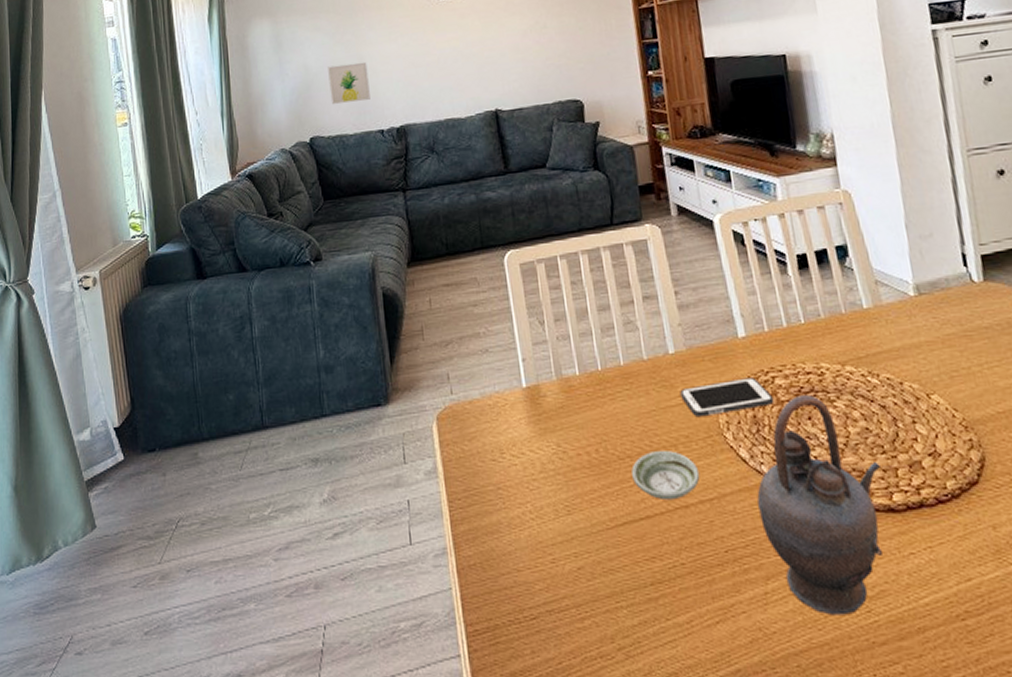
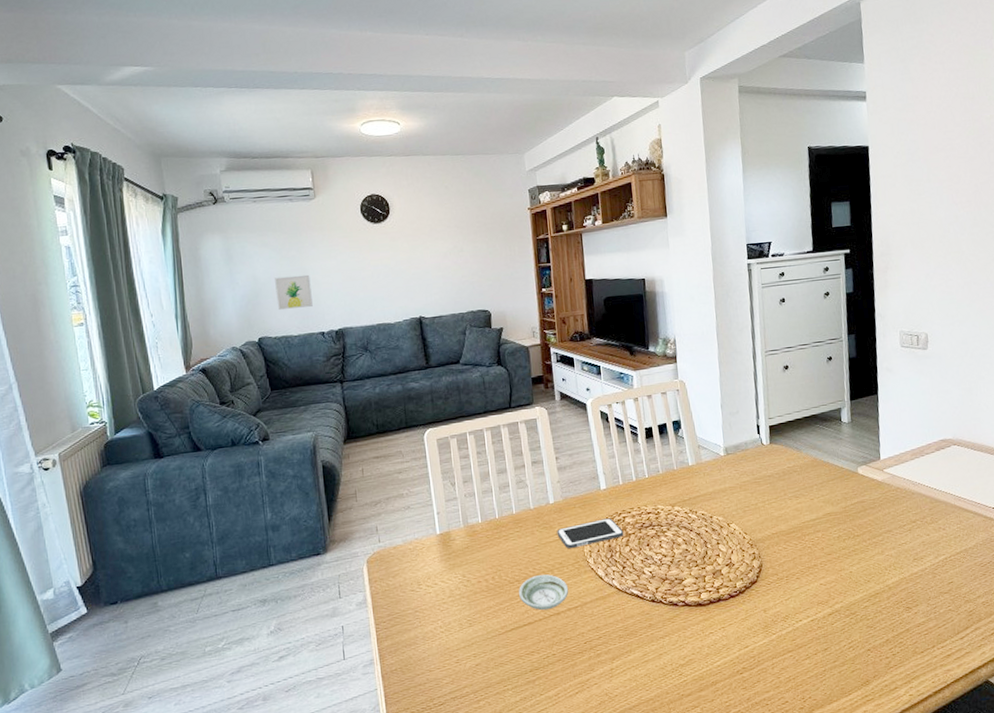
teapot: present [757,395,884,616] -> none [609,528,694,680]

